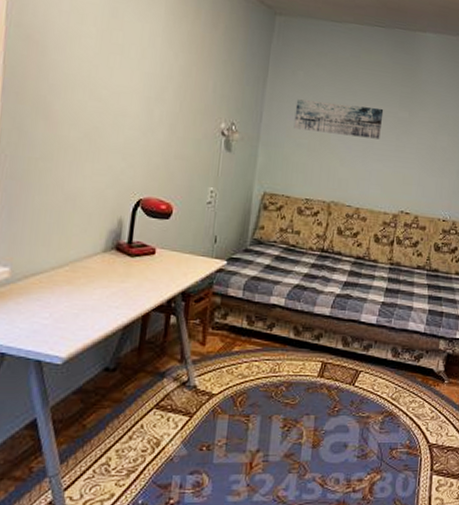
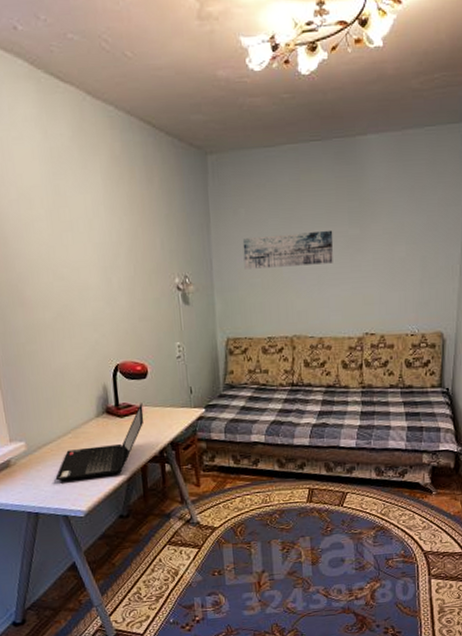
laptop computer: none [37,244,159,320] -> present [55,403,144,481]

